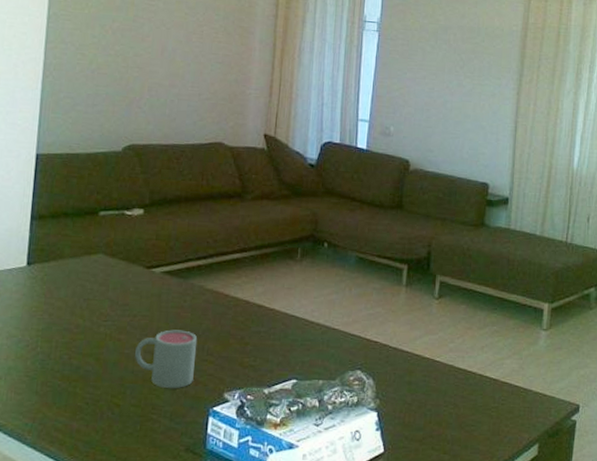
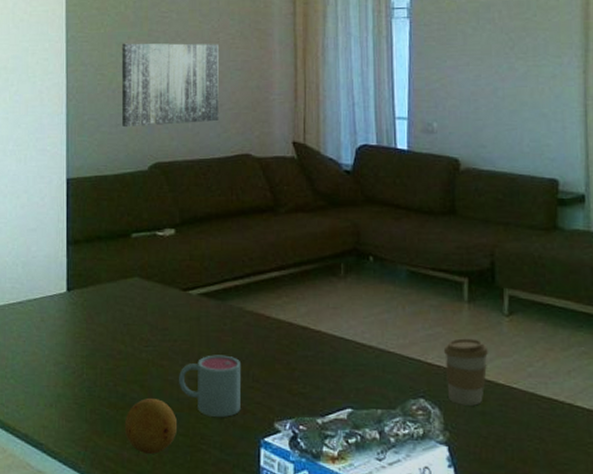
fruit: none [75,370,130,425] -> present [124,397,177,455]
wall art: none [99,26,203,110] -> present [121,43,220,128]
coffee cup: none [381,317,419,377] -> present [443,338,489,406]

